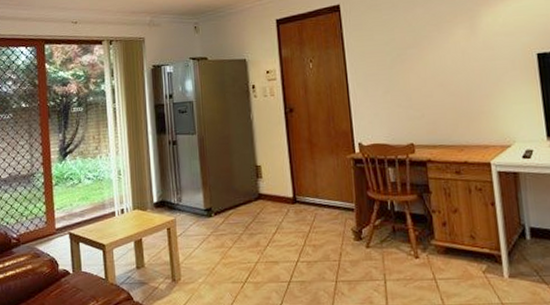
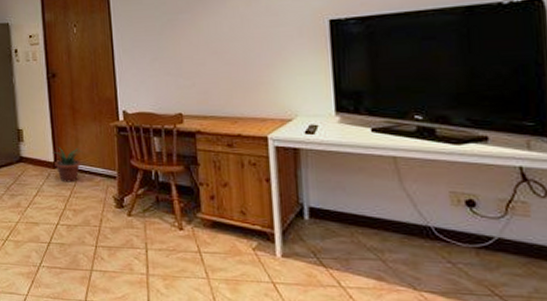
potted plant: none [290,182,321,218] -> present [51,147,83,183]

